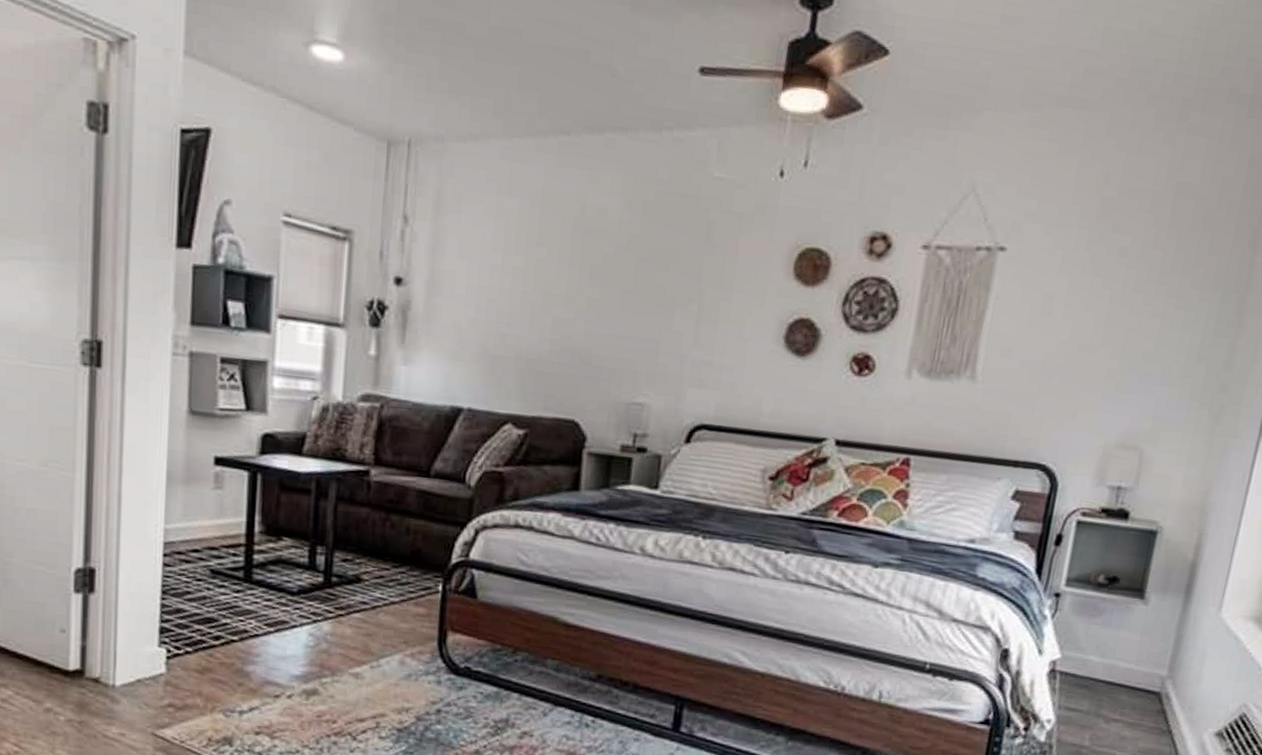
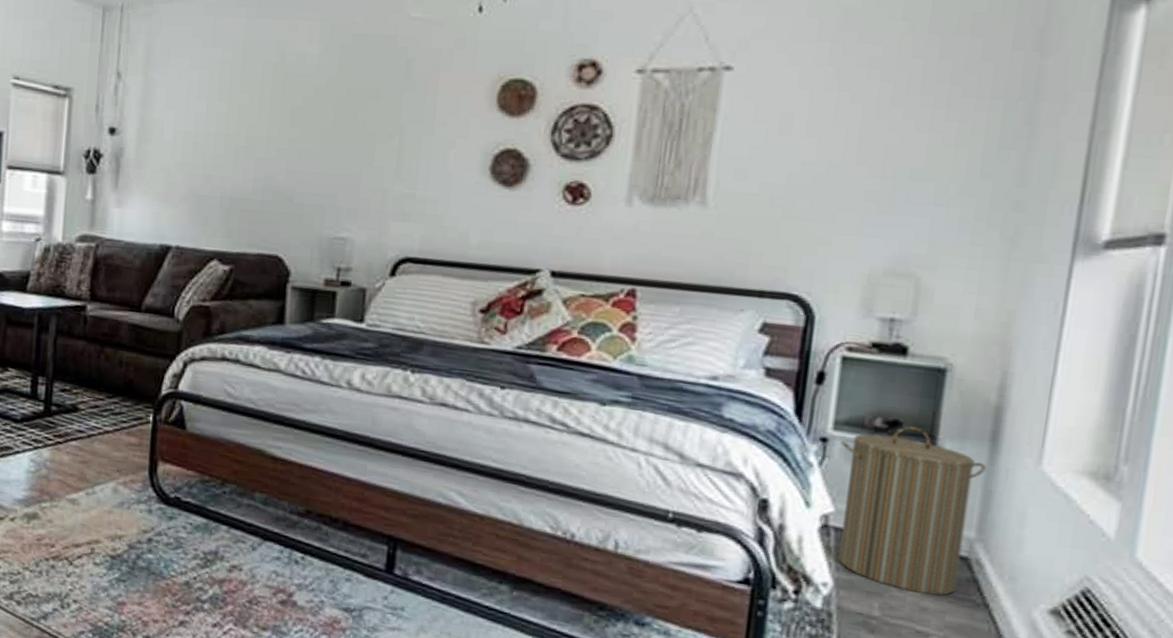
laundry hamper: none [1061,581,1180,726] -> present [839,426,987,596]

